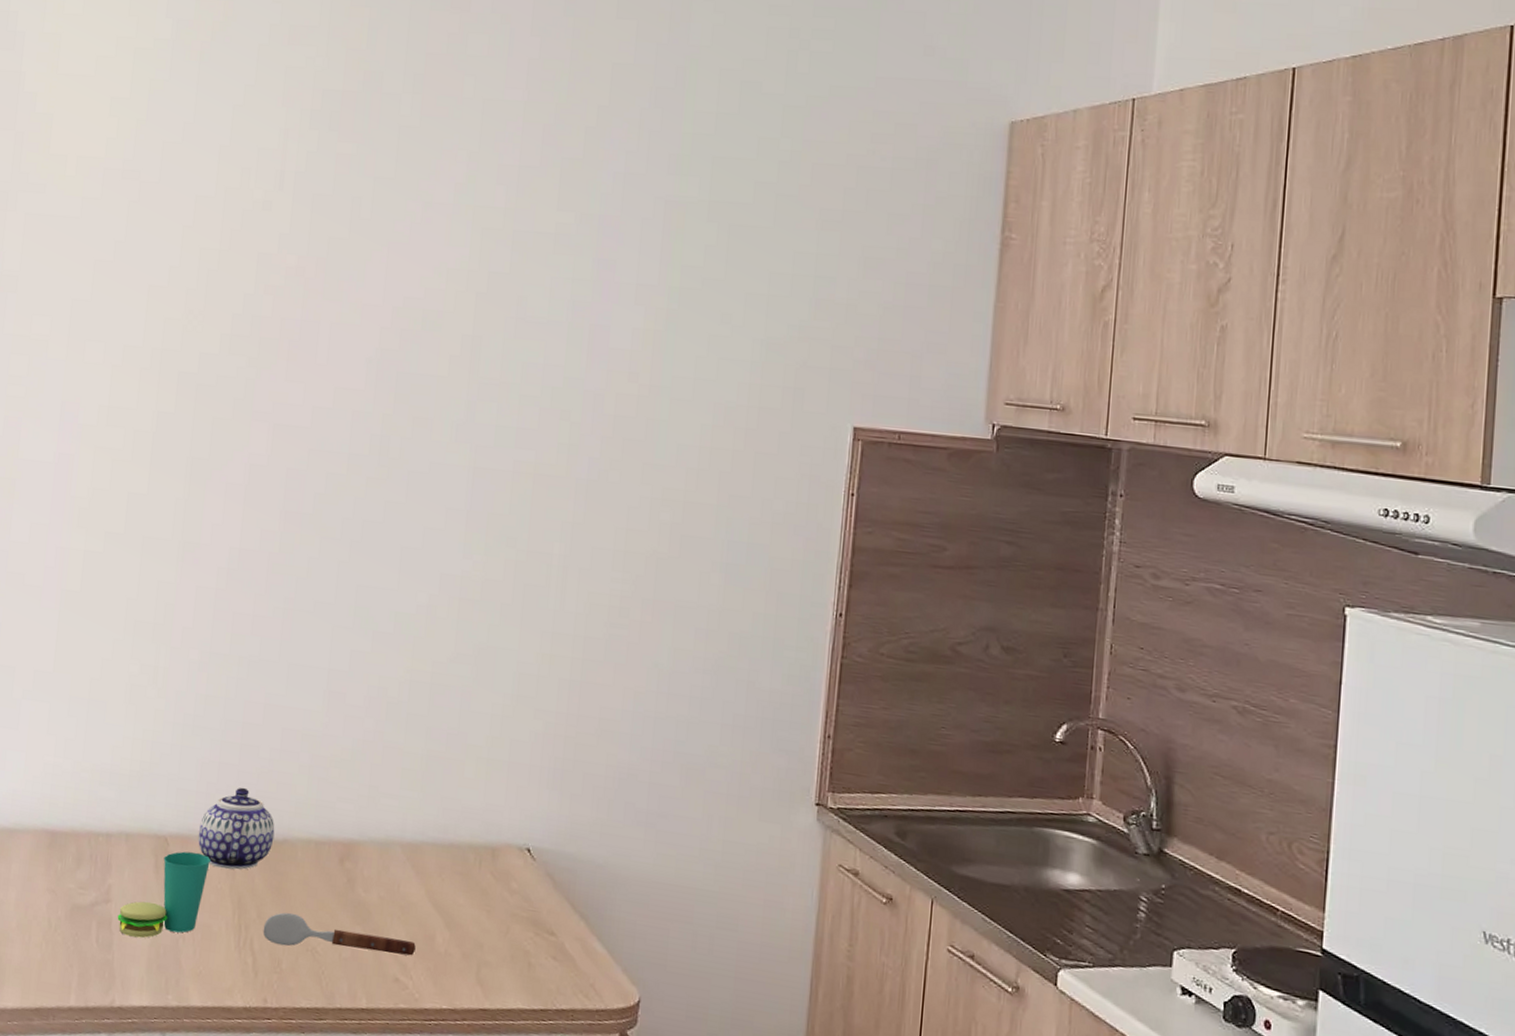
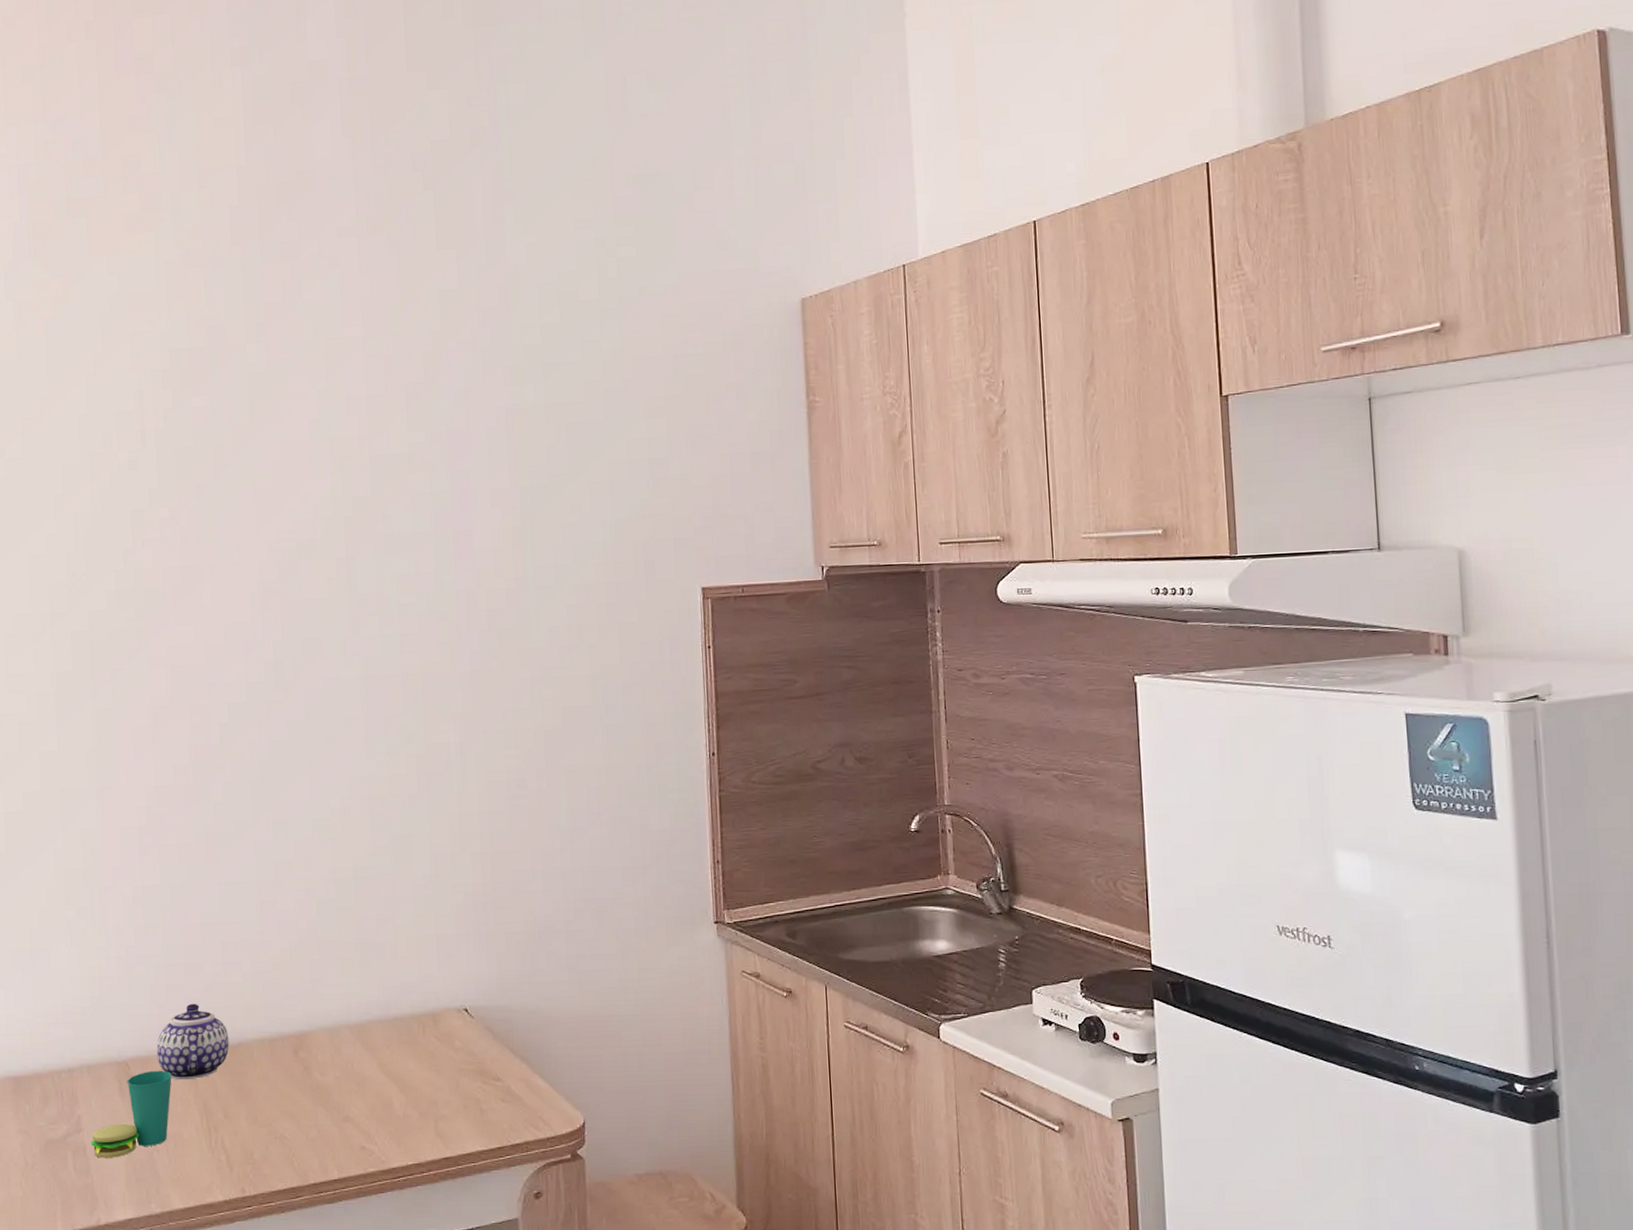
soupspoon: present [263,912,416,956] -> none [231,1107,376,1139]

